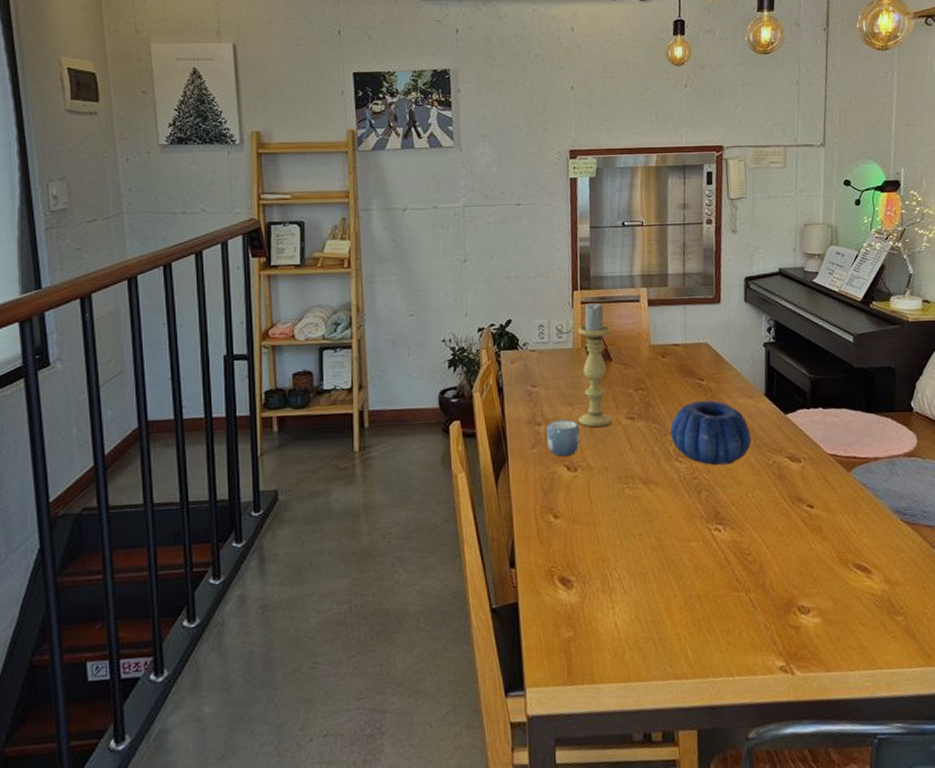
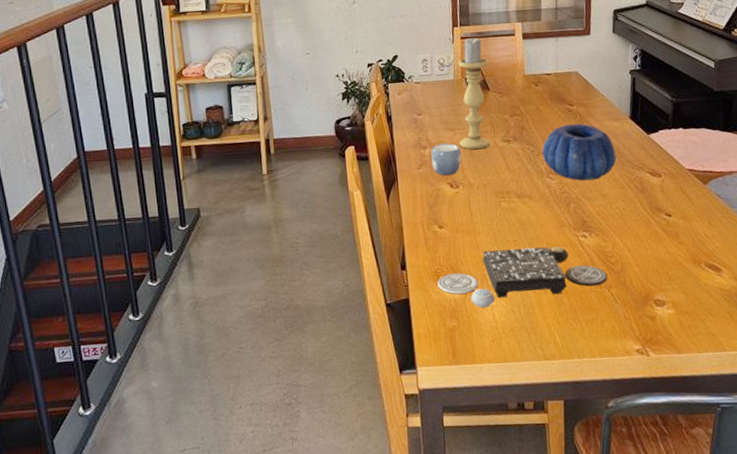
board game: none [551,541,744,615] -> present [437,246,607,308]

